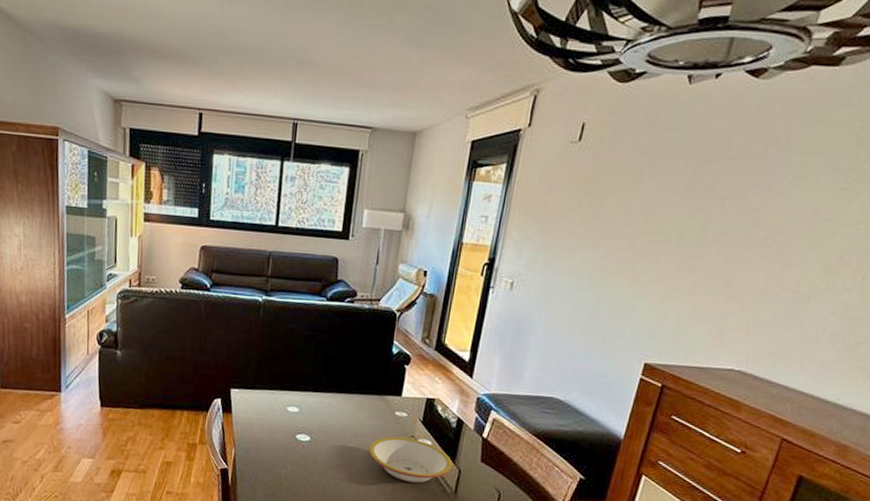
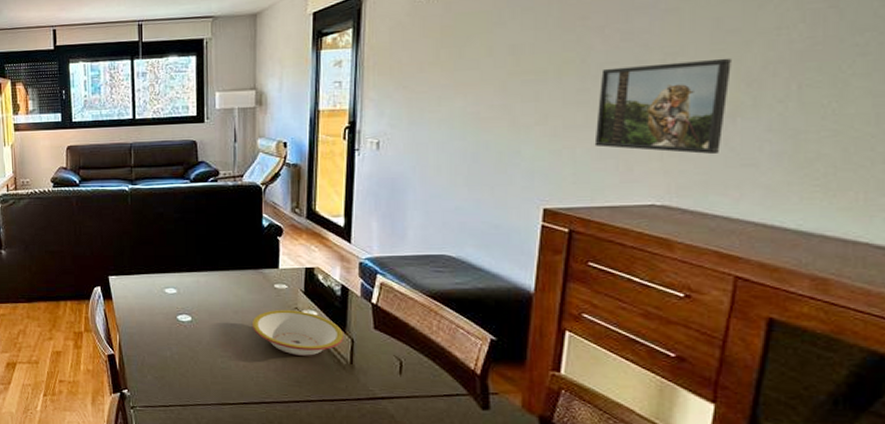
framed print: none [696,239,818,329] -> present [594,58,731,154]

